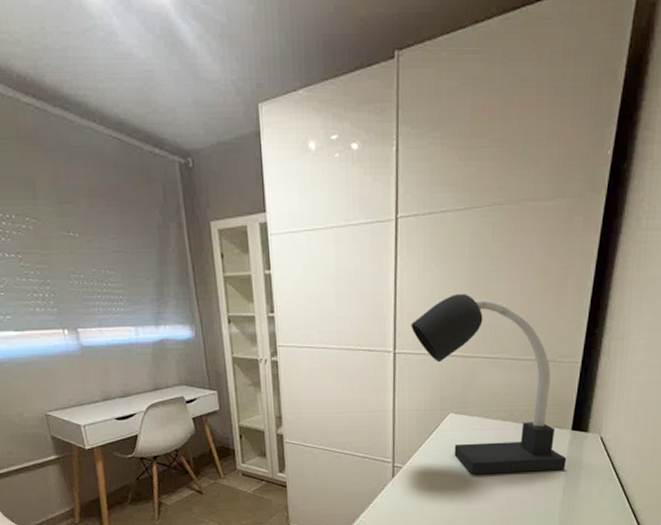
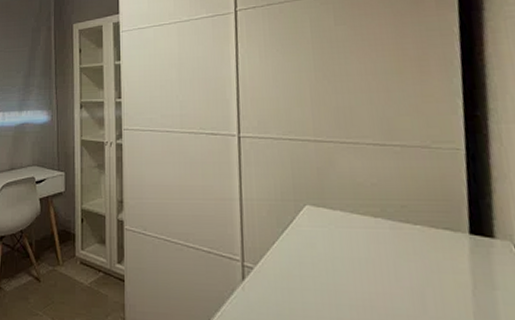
desk lamp: present [411,294,567,475] -> none [255,77,472,288]

